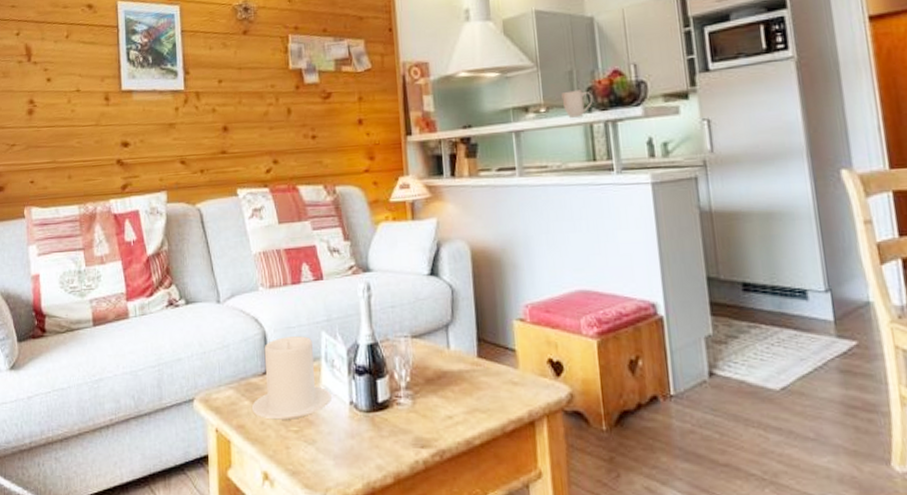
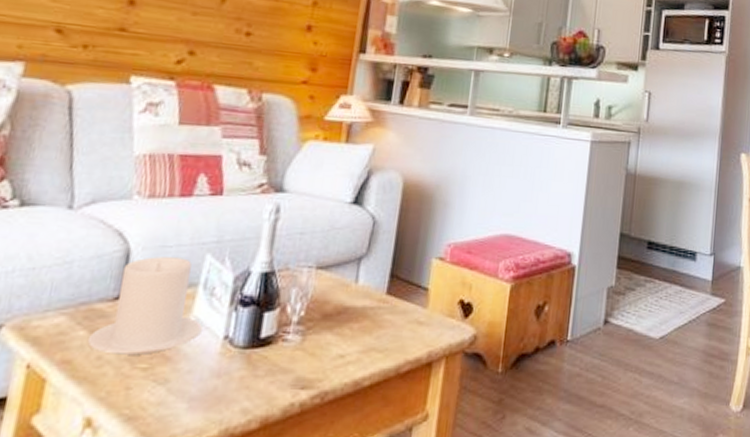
mug: present [561,90,593,118] -> none [526,41,556,69]

